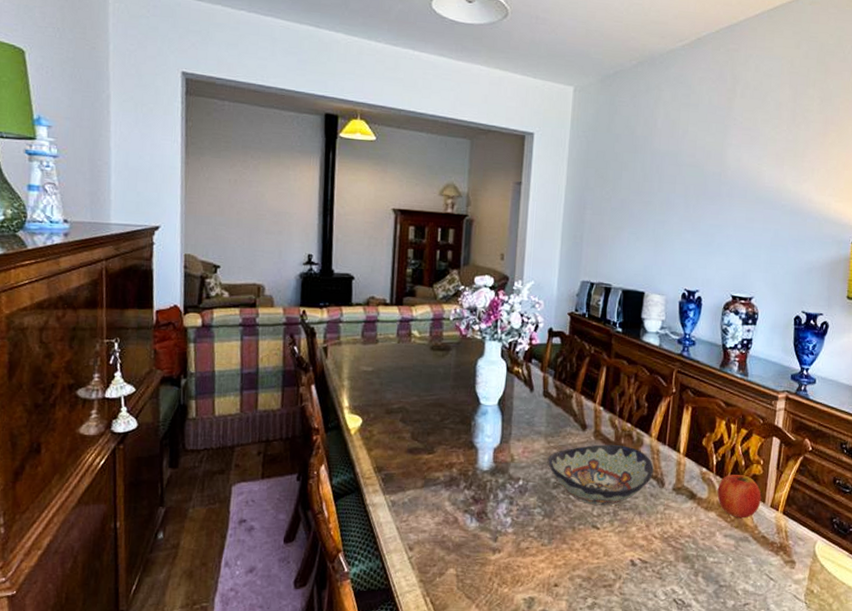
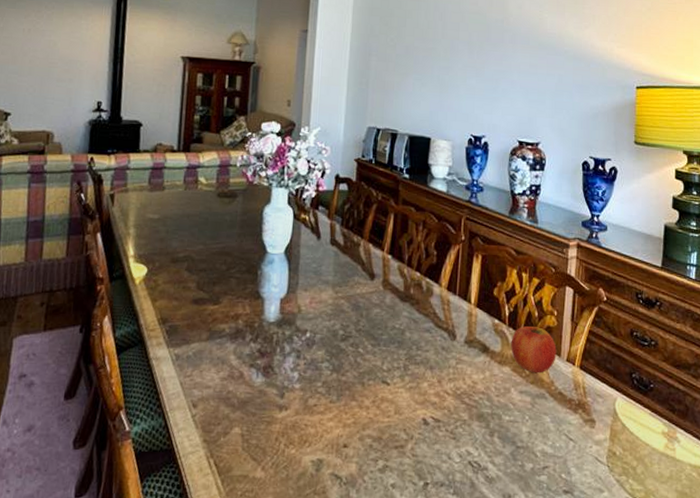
decorative bowl: present [547,444,654,505] -> none [335,294,444,359]

